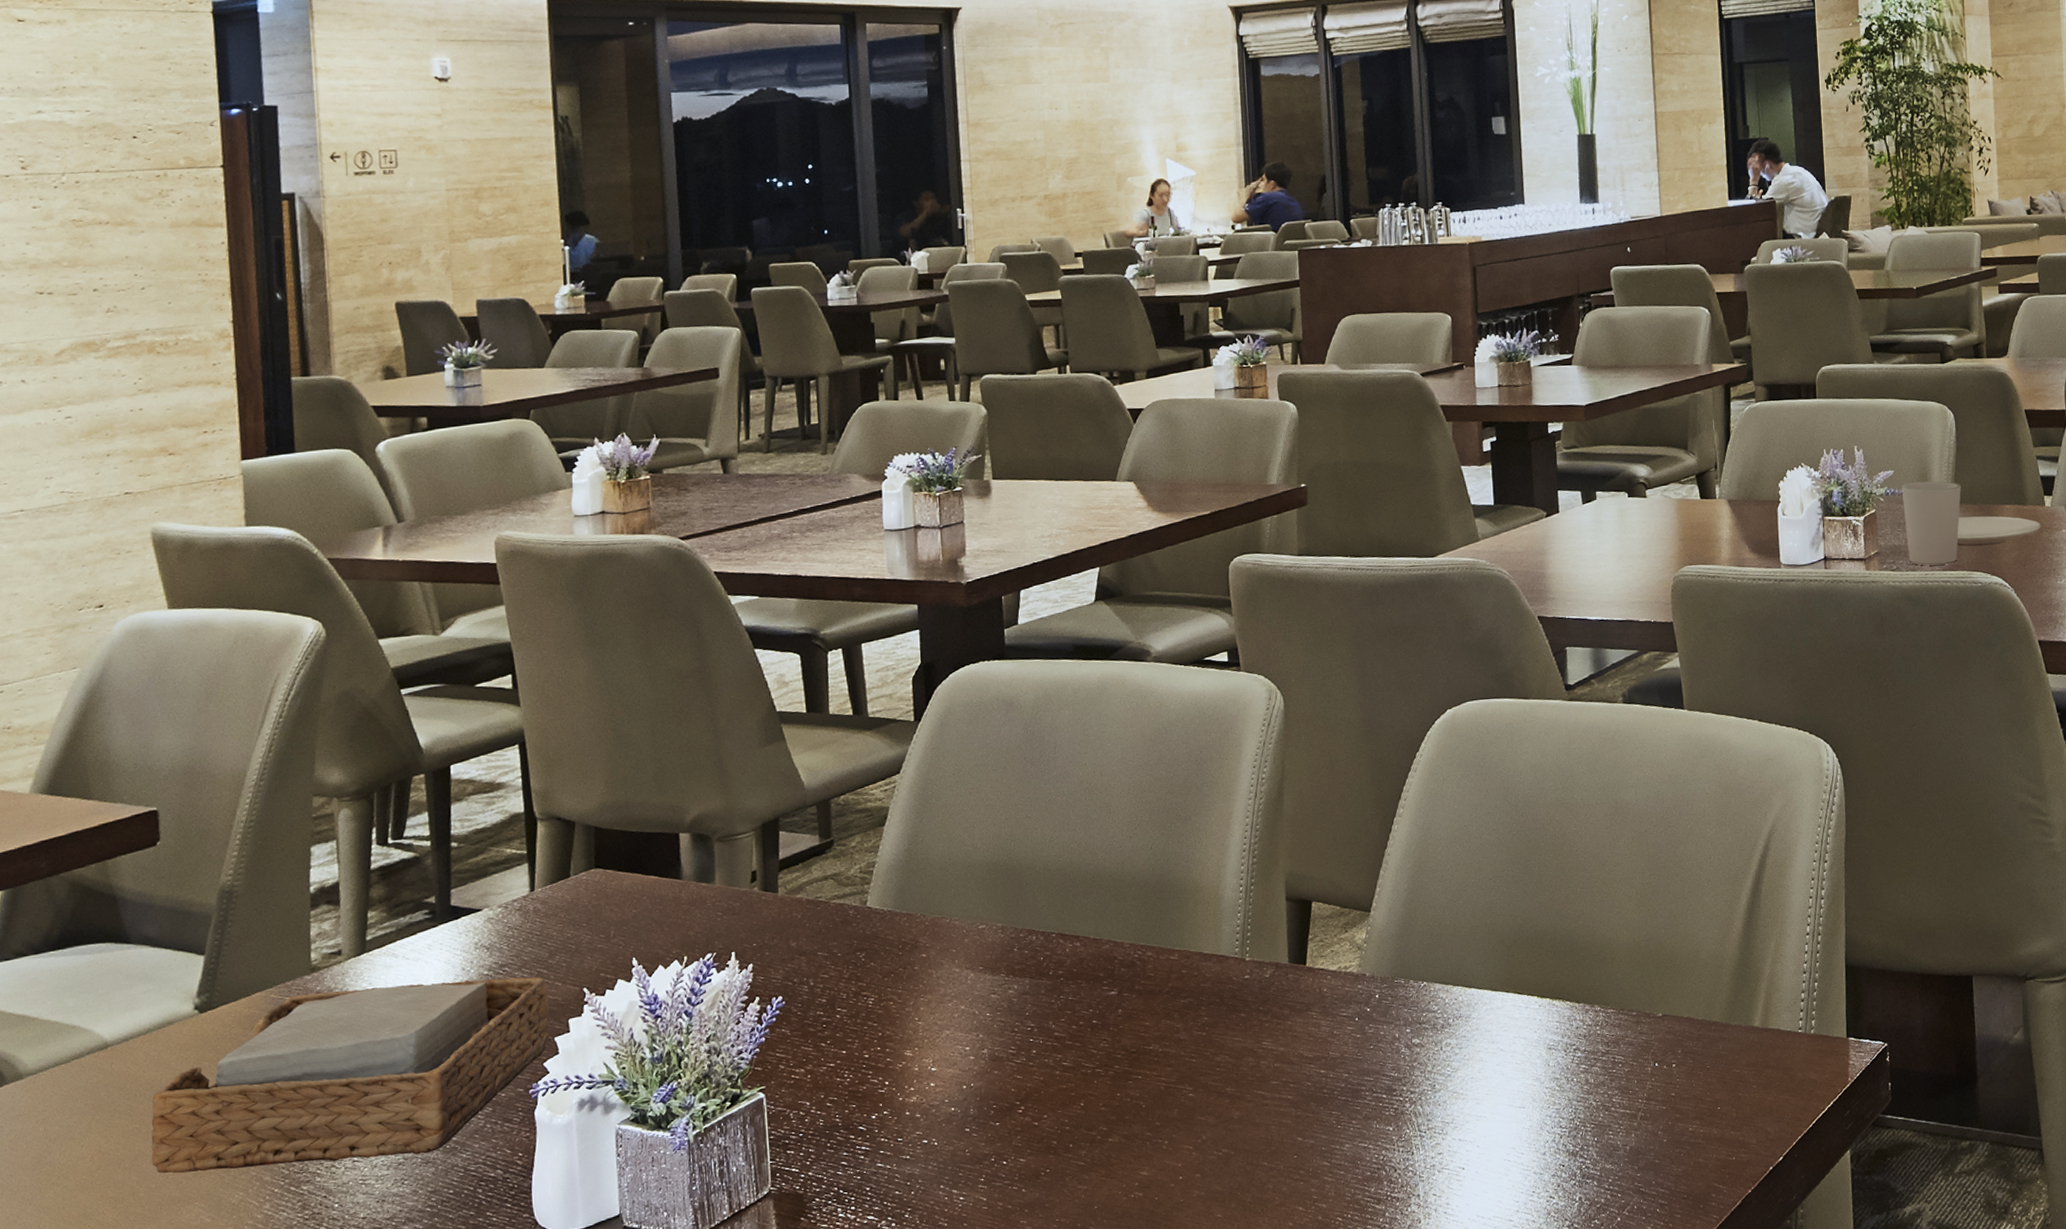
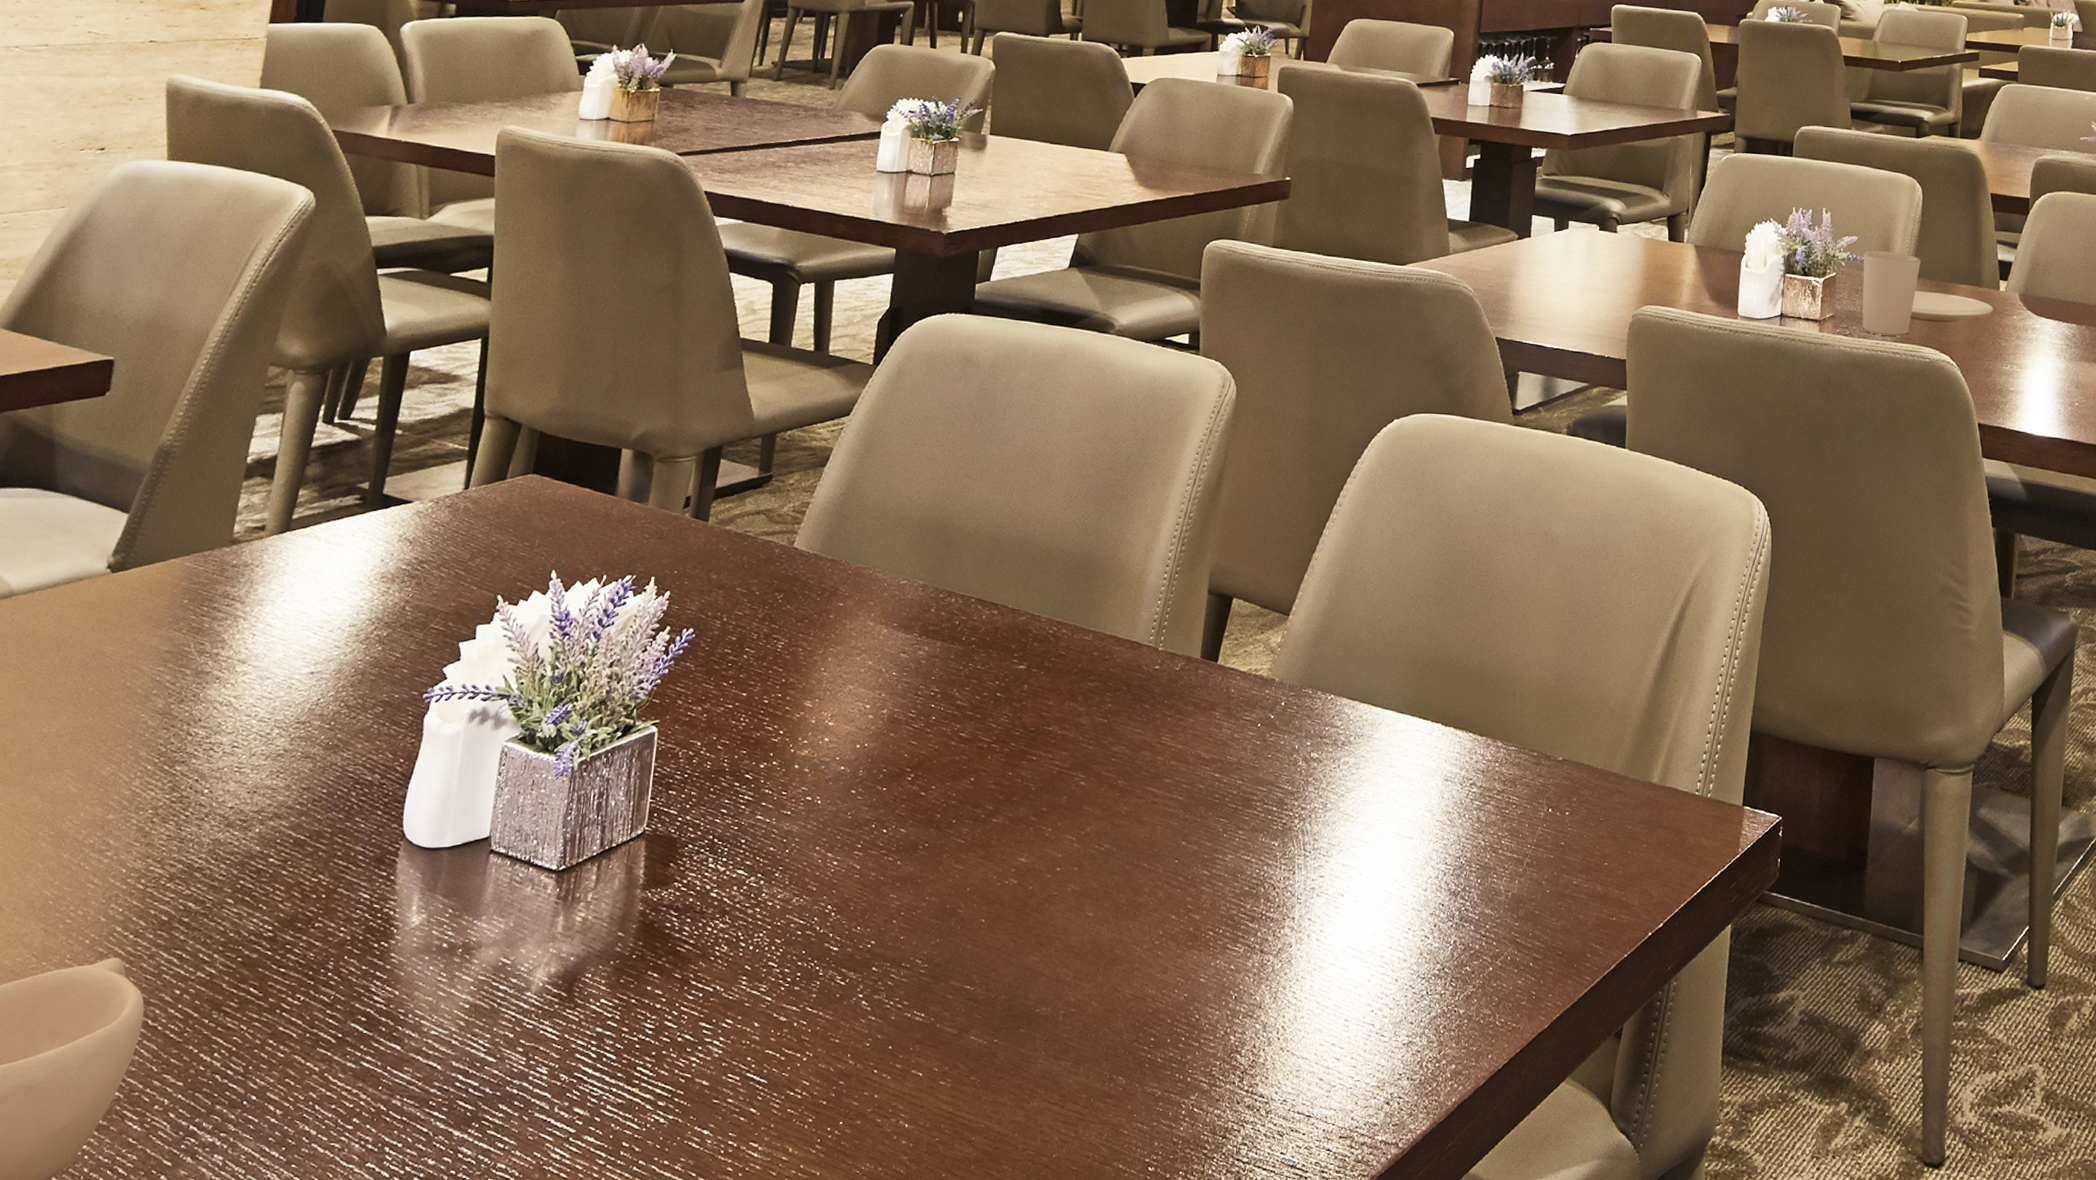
napkin holder: present [151,977,550,1174] -> none [30,565,462,748]

